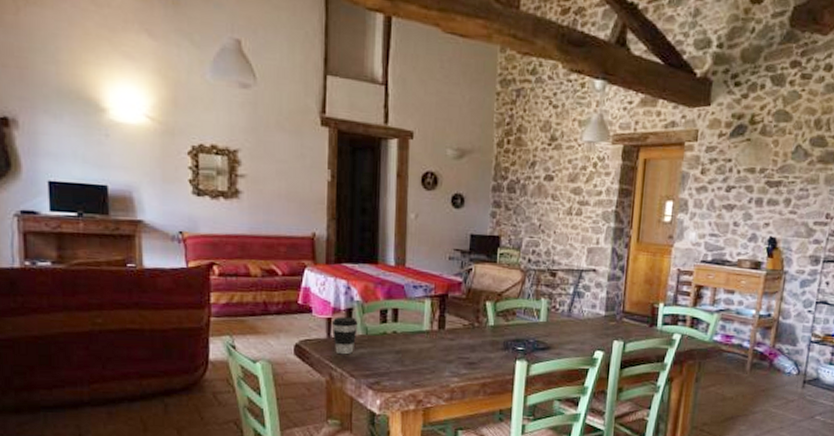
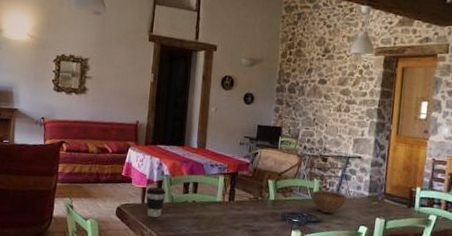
bowl: none [537,311,580,339] -> present [310,190,347,214]

